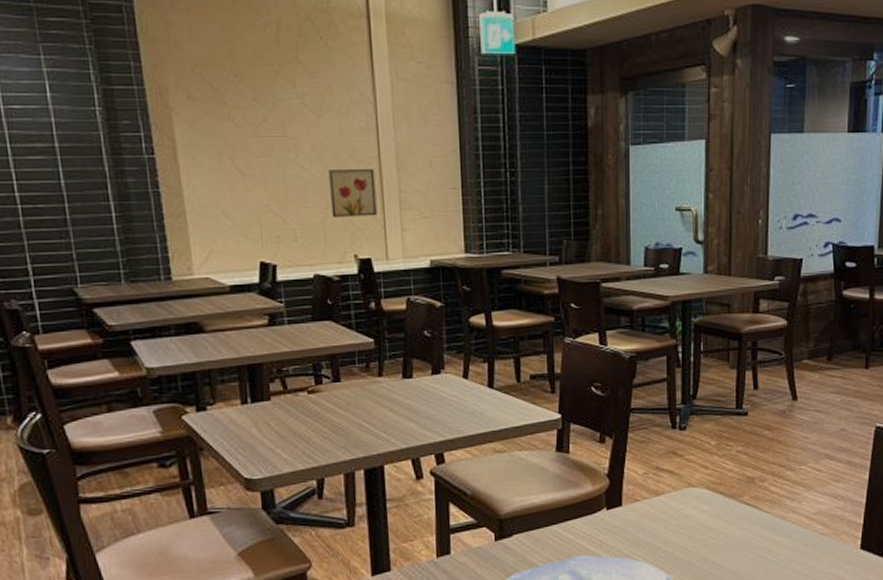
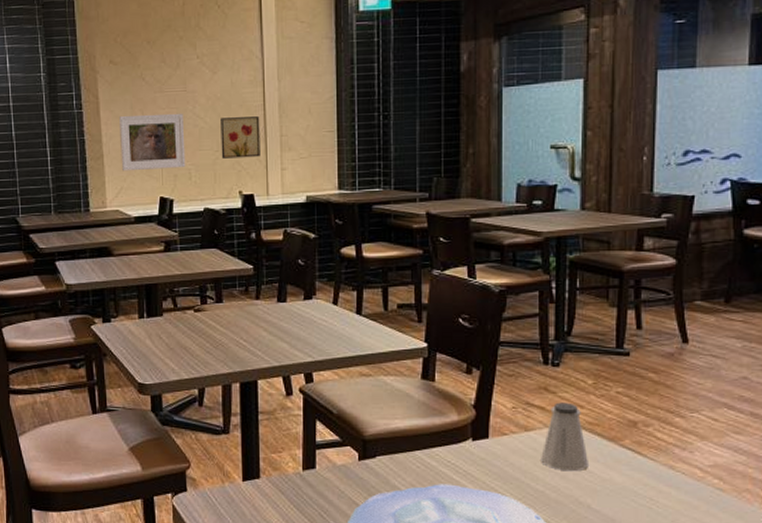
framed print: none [204,162,290,231] -> present [119,113,186,172]
saltshaker: none [670,464,714,531] -> present [541,402,590,472]

